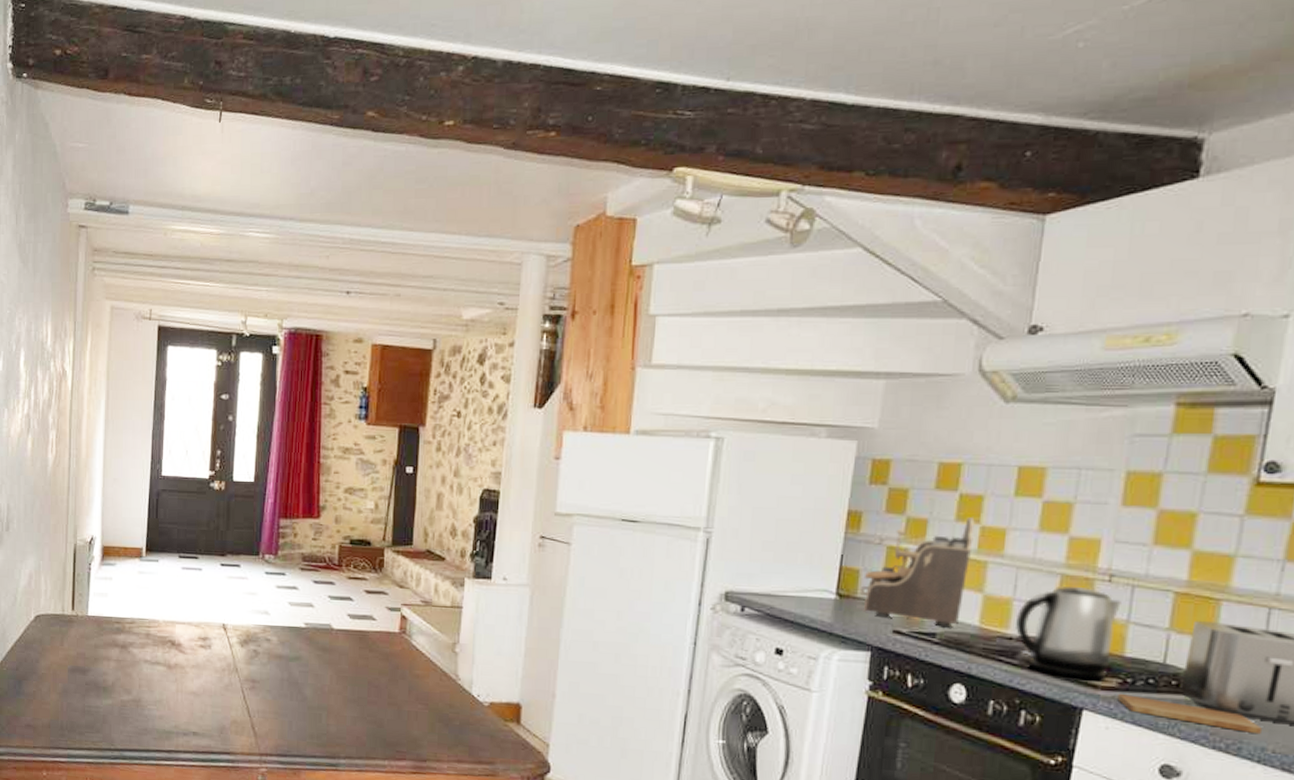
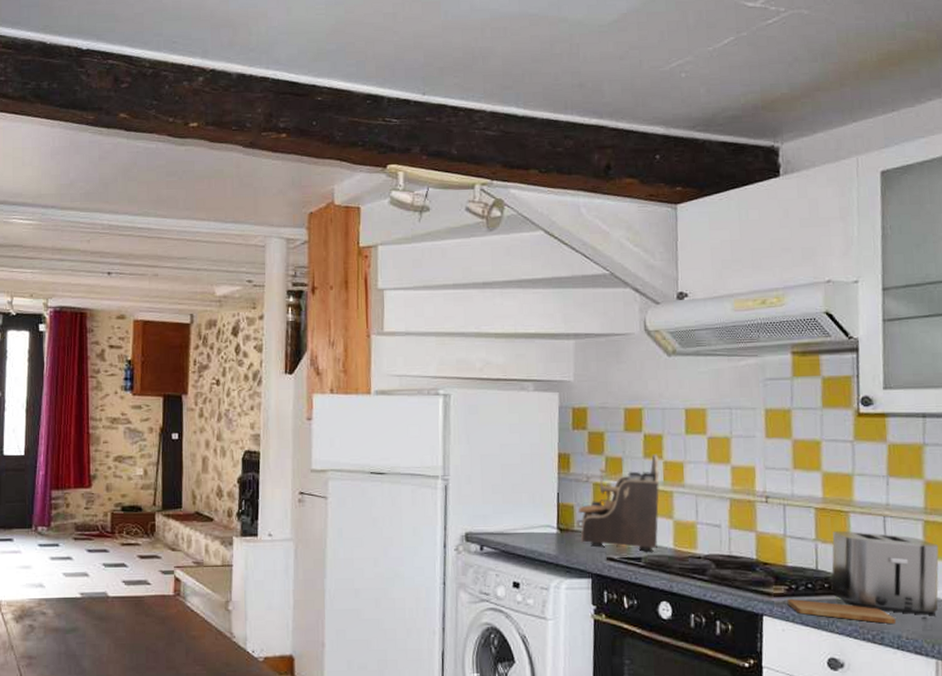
kettle: present [1016,587,1121,681] -> none [701,509,778,590]

